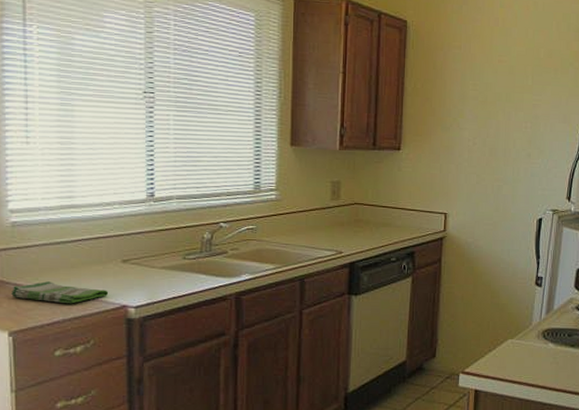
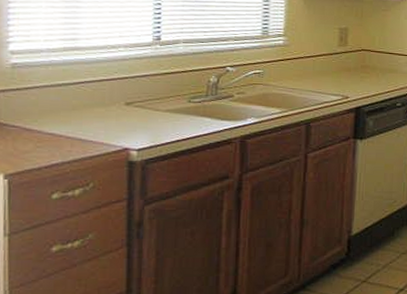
dish towel: present [10,281,109,304] -> none [7,123,111,146]

